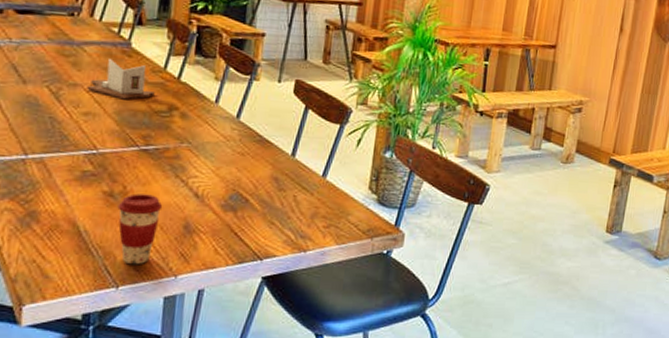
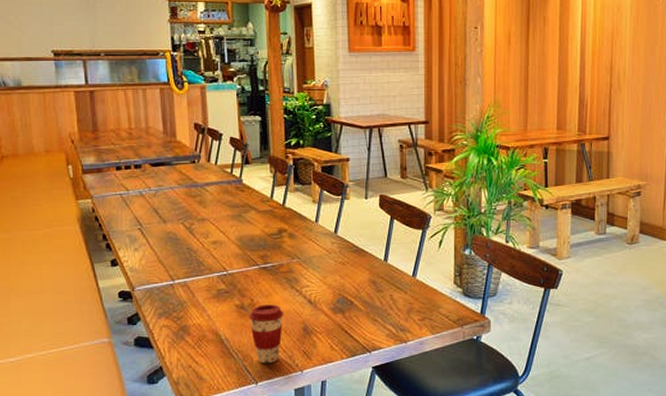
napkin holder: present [87,59,155,100] -> none [212,195,266,228]

